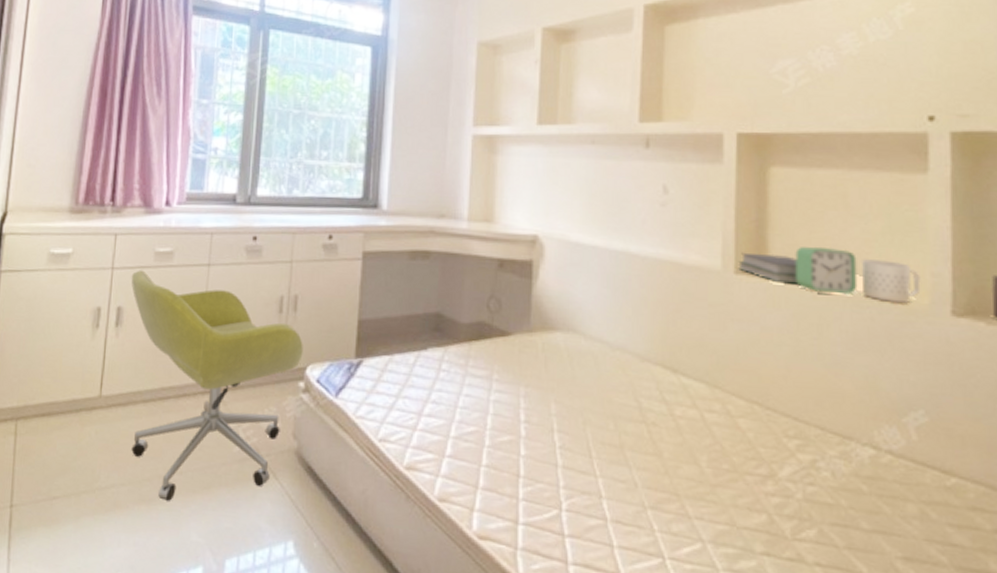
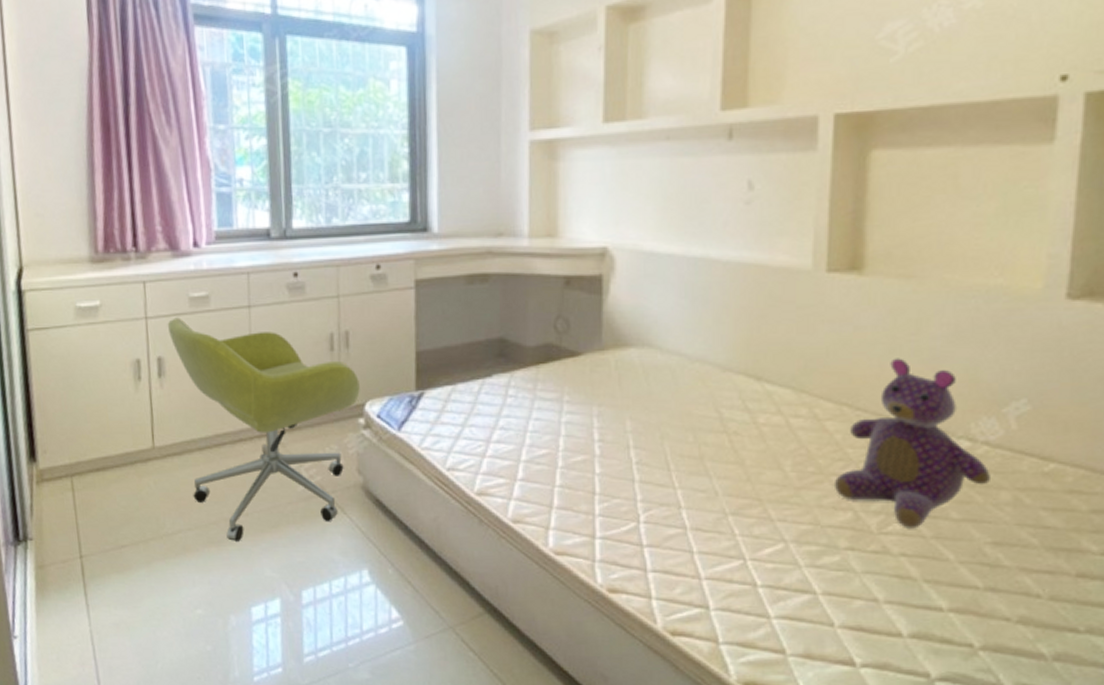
book: present [738,252,799,284] -> none [831,247,898,279]
teddy bear: none [747,360,896,537] -> present [833,358,990,529]
alarm clock: present [795,246,858,294] -> none [895,235,965,286]
mug: present [862,258,921,303] -> none [969,244,1035,289]

